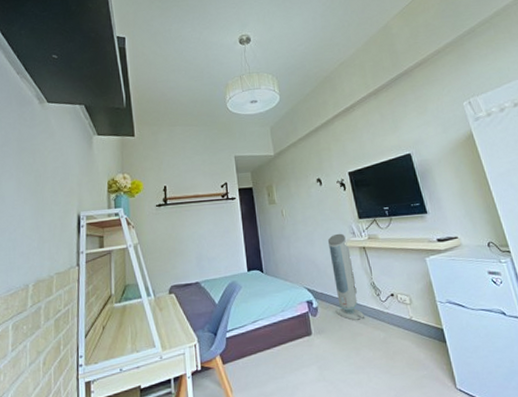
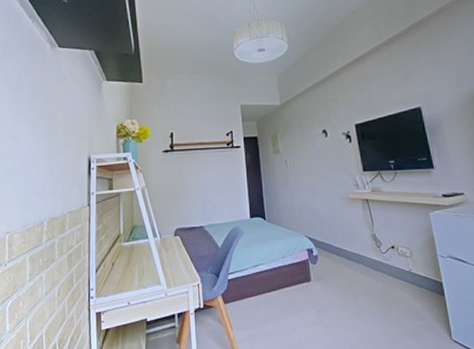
air purifier: present [327,233,365,320] -> none [330,185,365,270]

